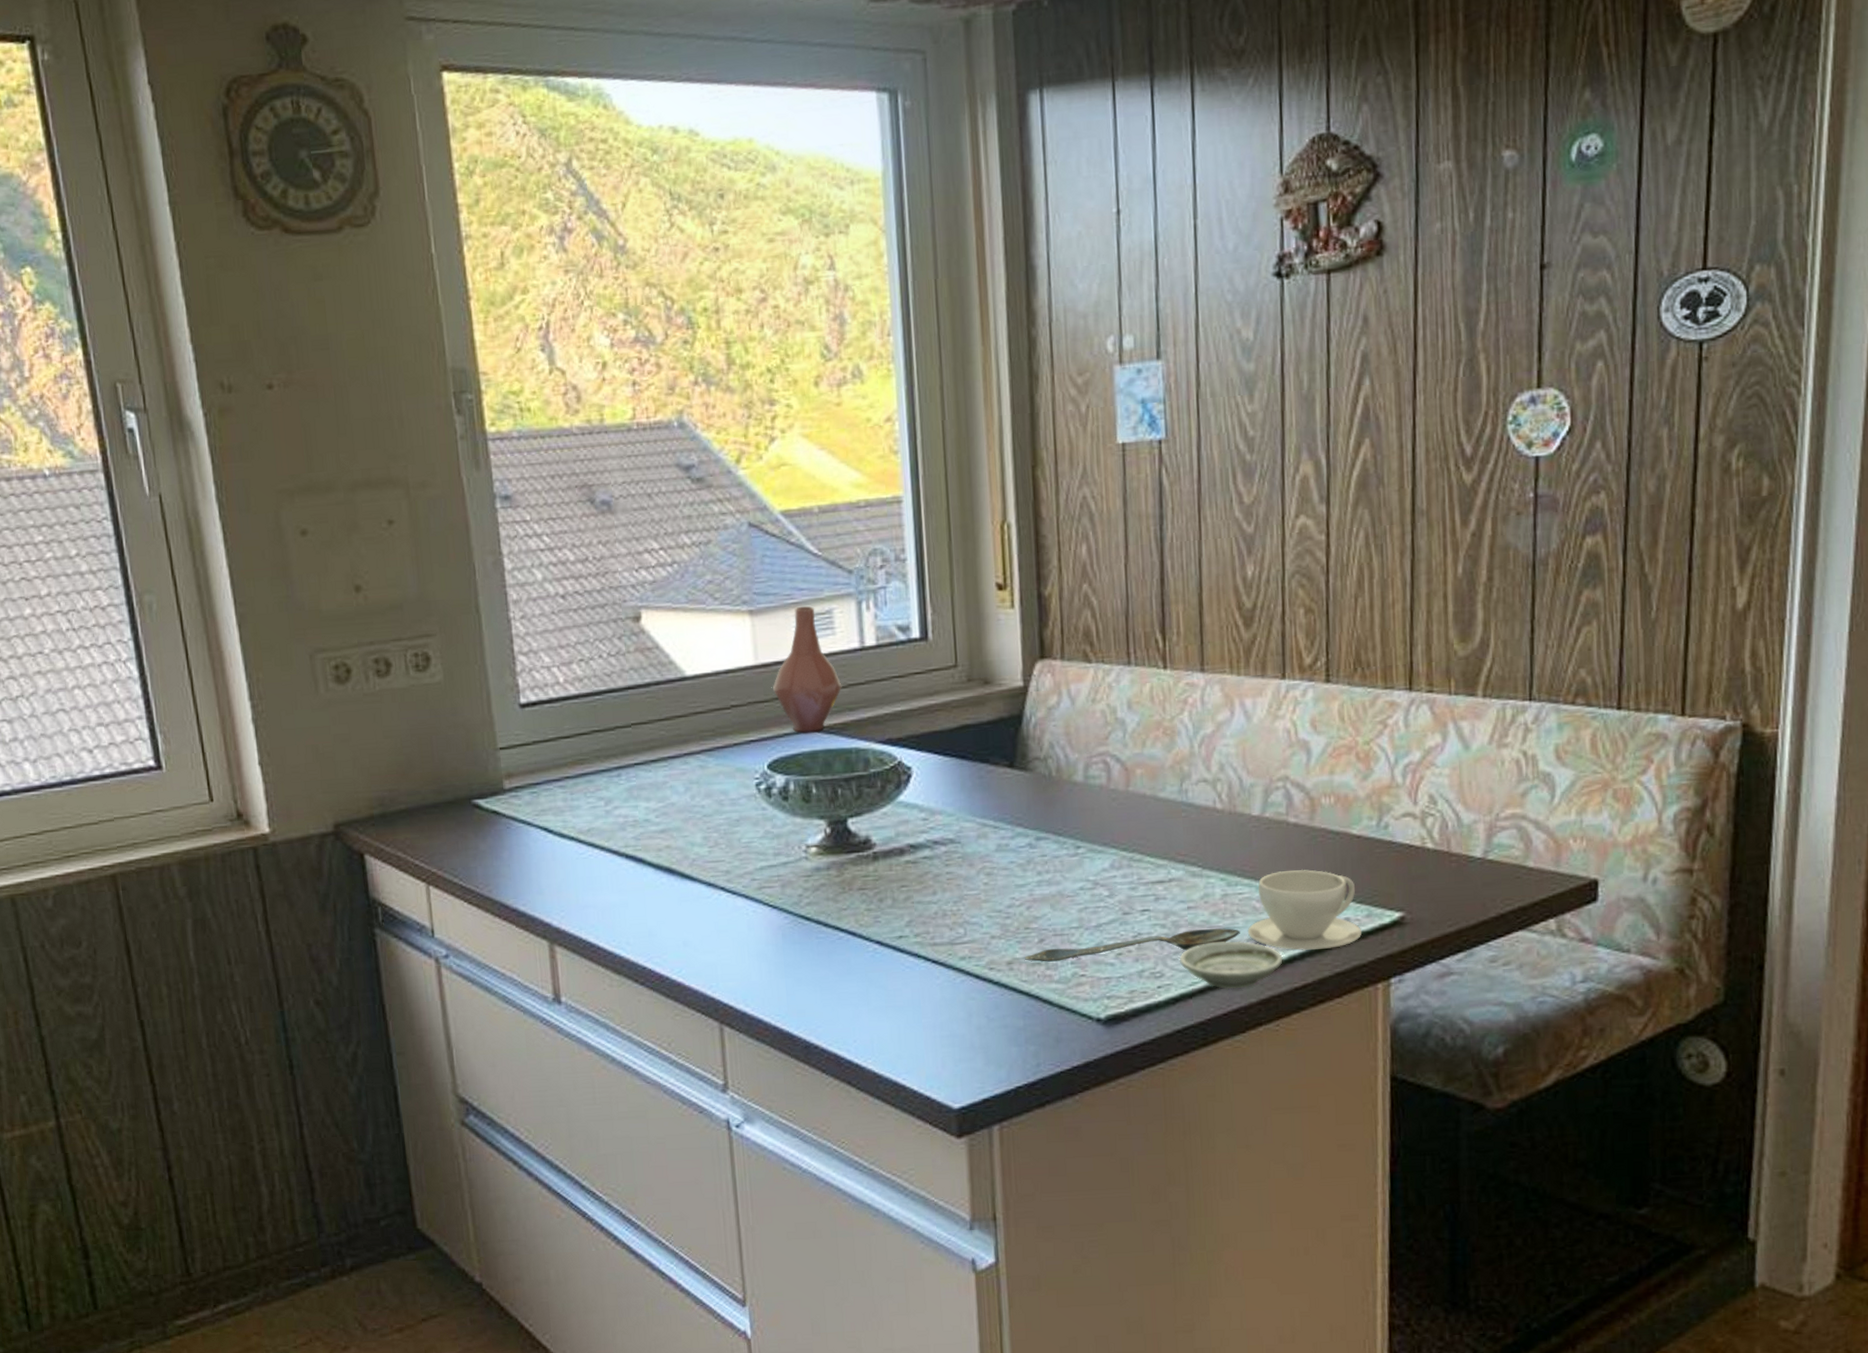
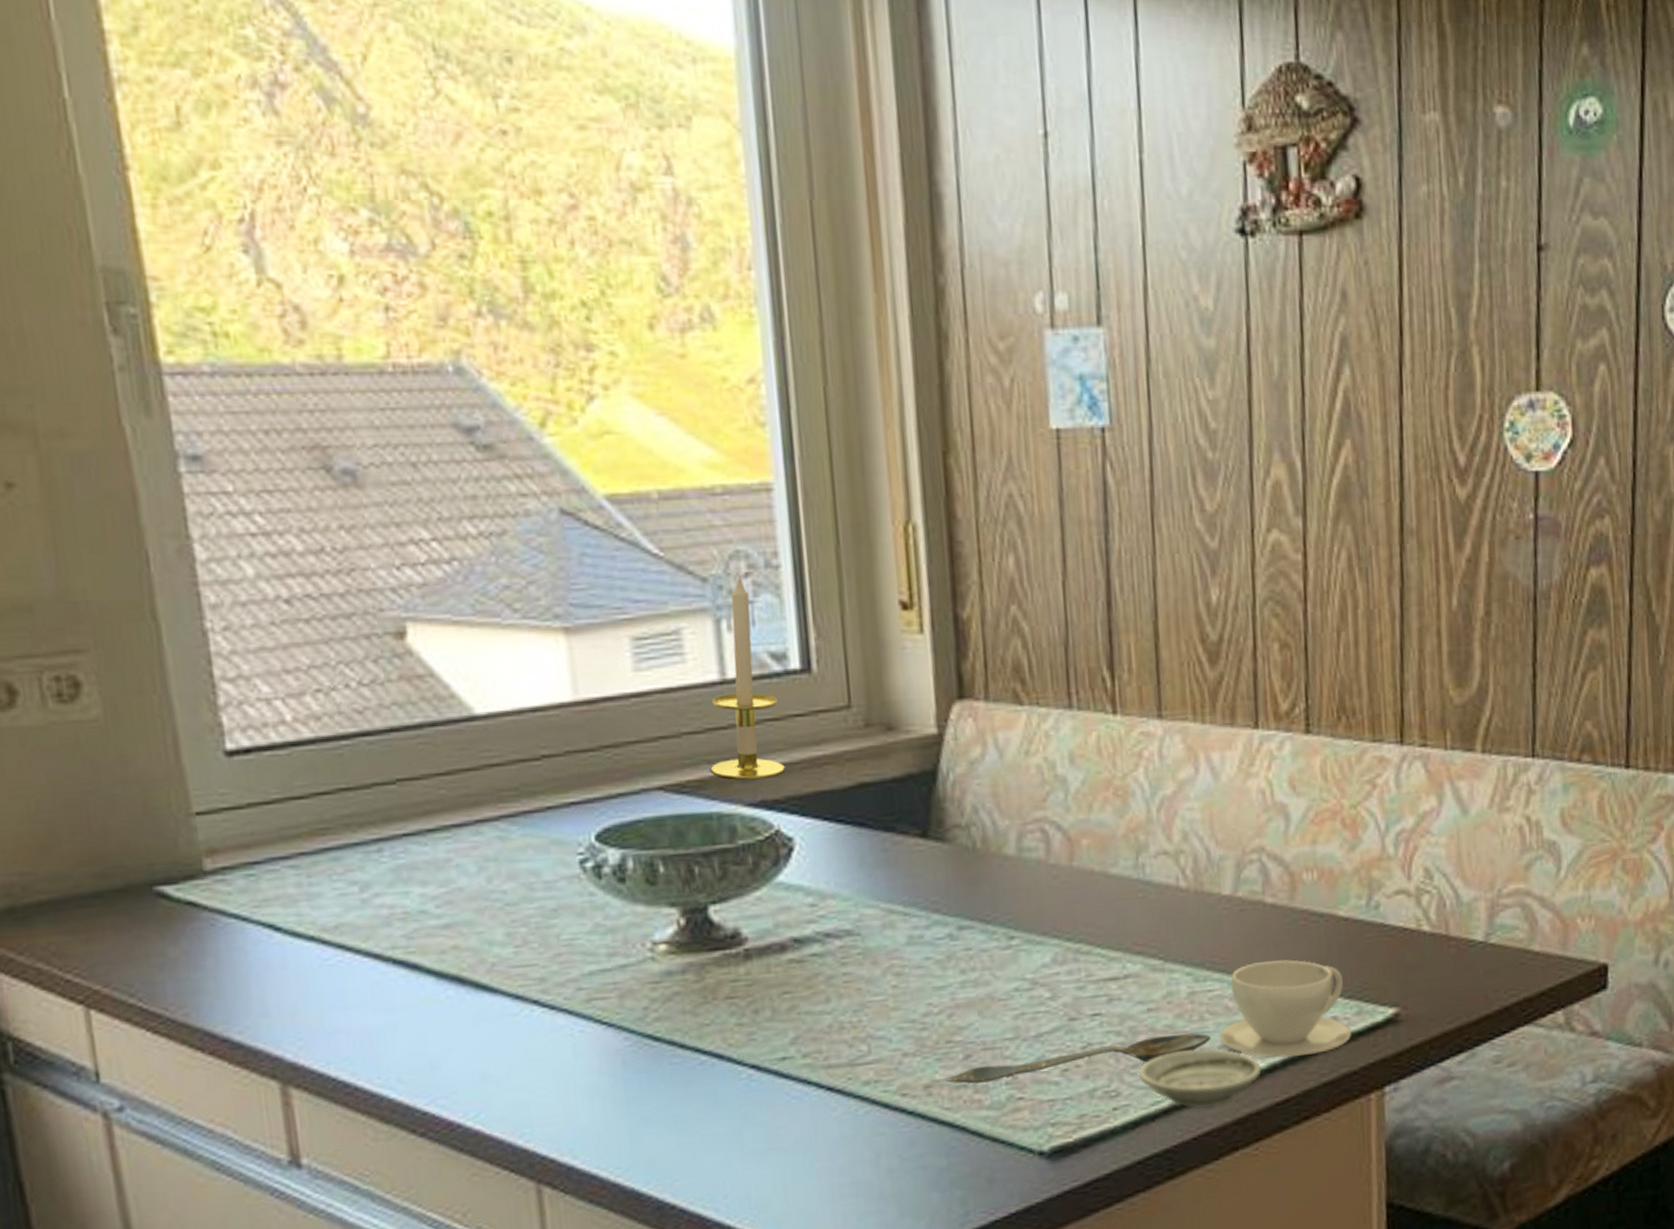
vase: present [772,606,842,734] -> none [599,623,697,795]
candle: none [851,568,907,724] -> present [710,576,786,781]

